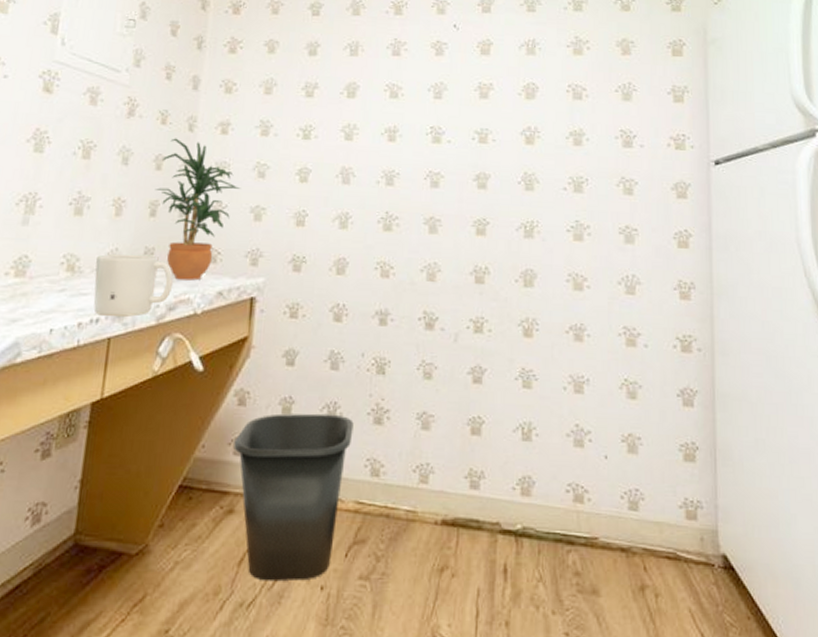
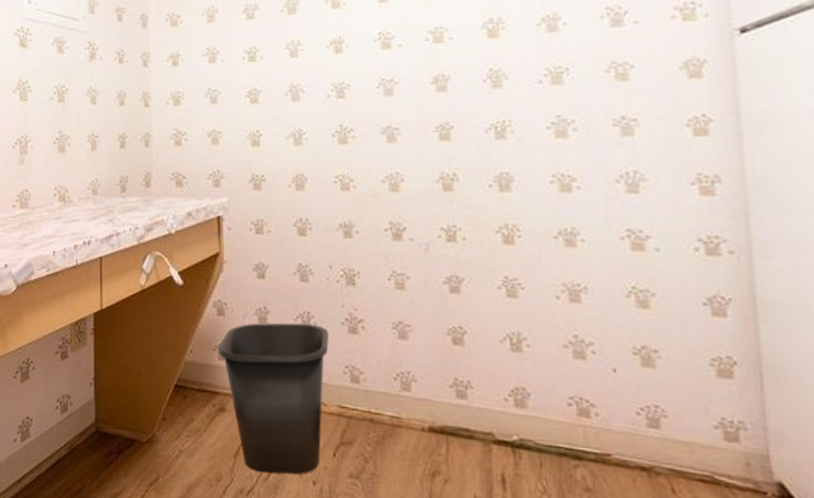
mug: present [93,254,174,318] -> none [82,183,148,239]
potted plant: present [155,138,241,281] -> none [121,74,197,204]

